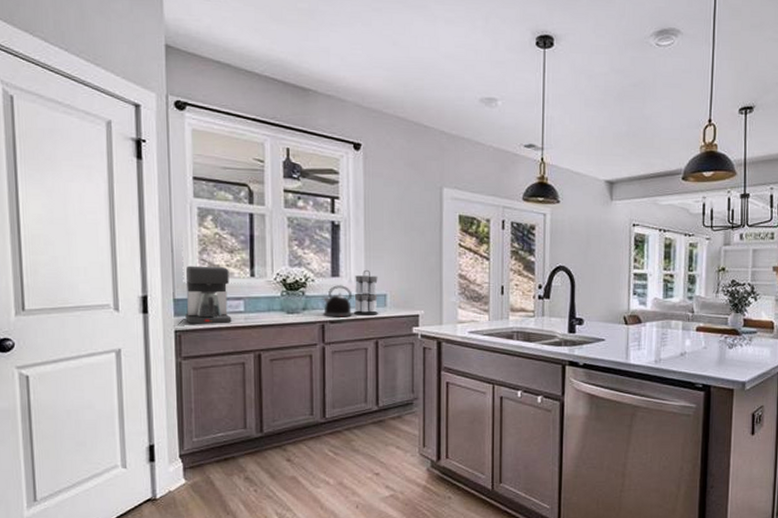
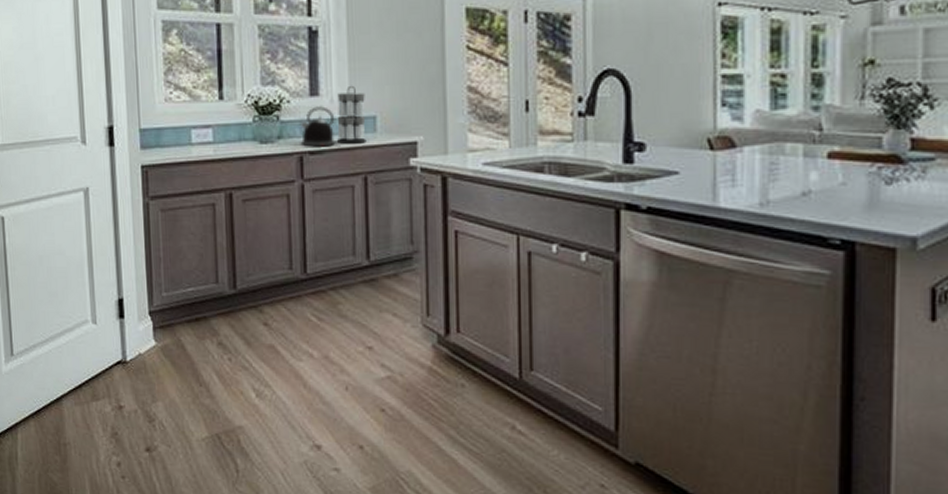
coffee maker: present [185,266,232,324] -> none [151,88,200,158]

